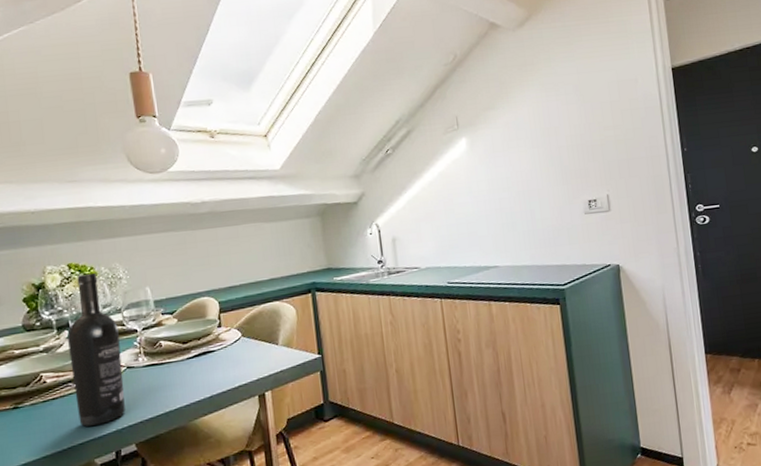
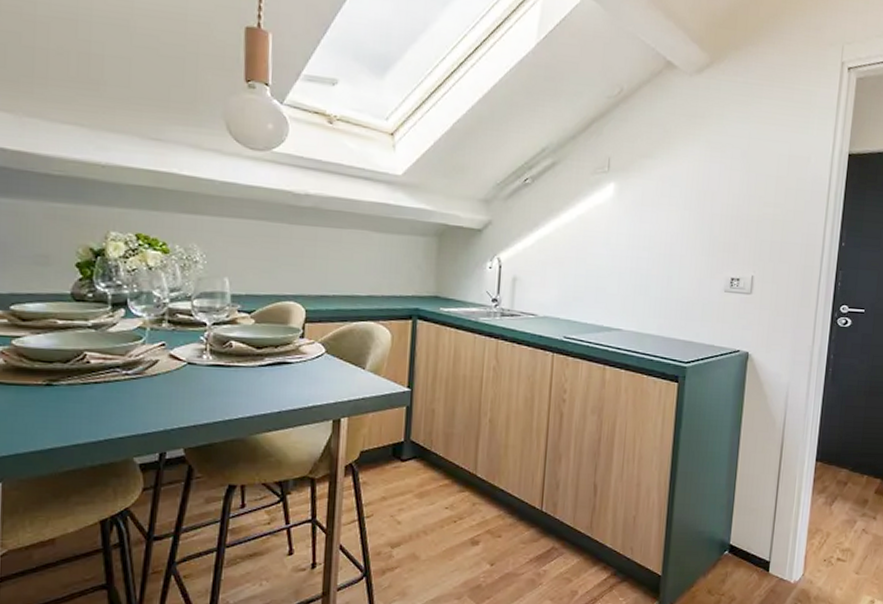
wine bottle: present [67,272,125,427] -> none [122,248,185,421]

